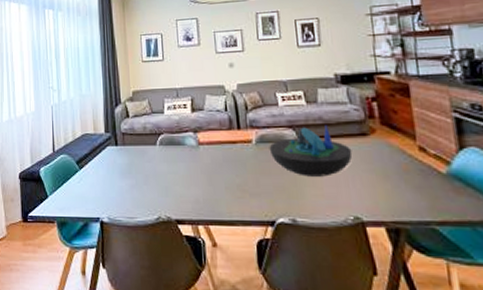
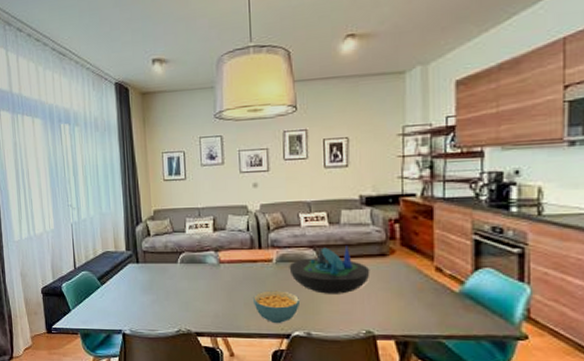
cereal bowl: none [234,173,282,210] -> present [253,290,299,324]

